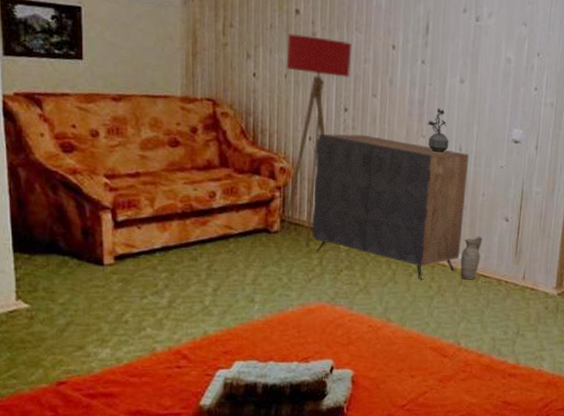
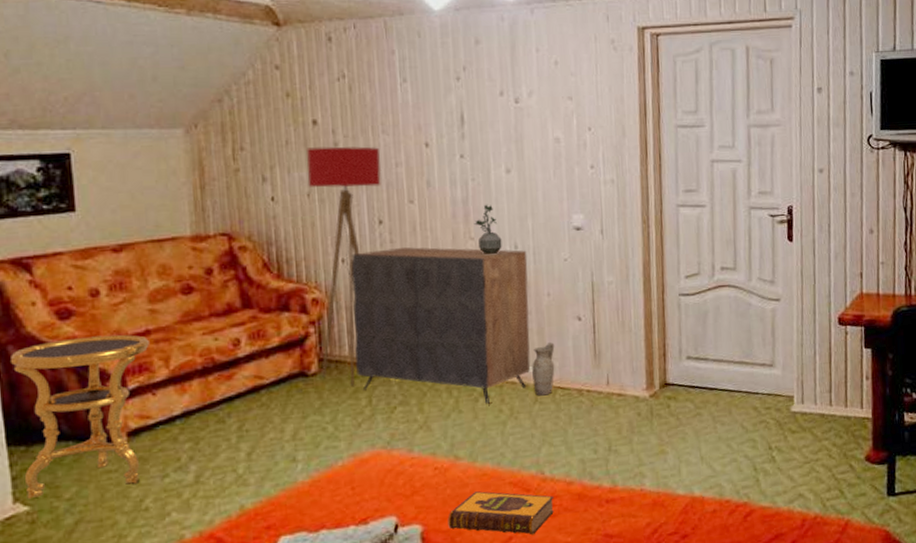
side table: none [20,169,138,300] -> present [11,334,149,500]
hardback book: none [375,350,466,393] -> present [447,491,554,535]

